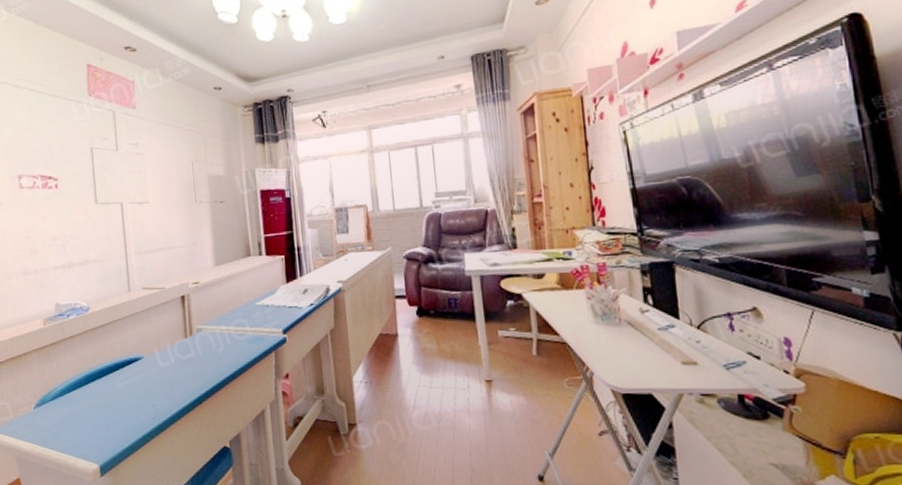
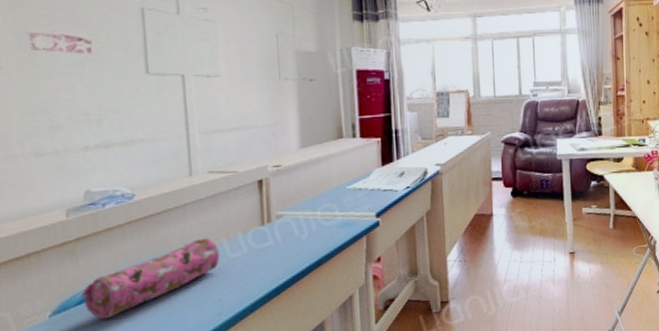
pencil case: none [54,348,153,414] -> present [80,238,220,320]

